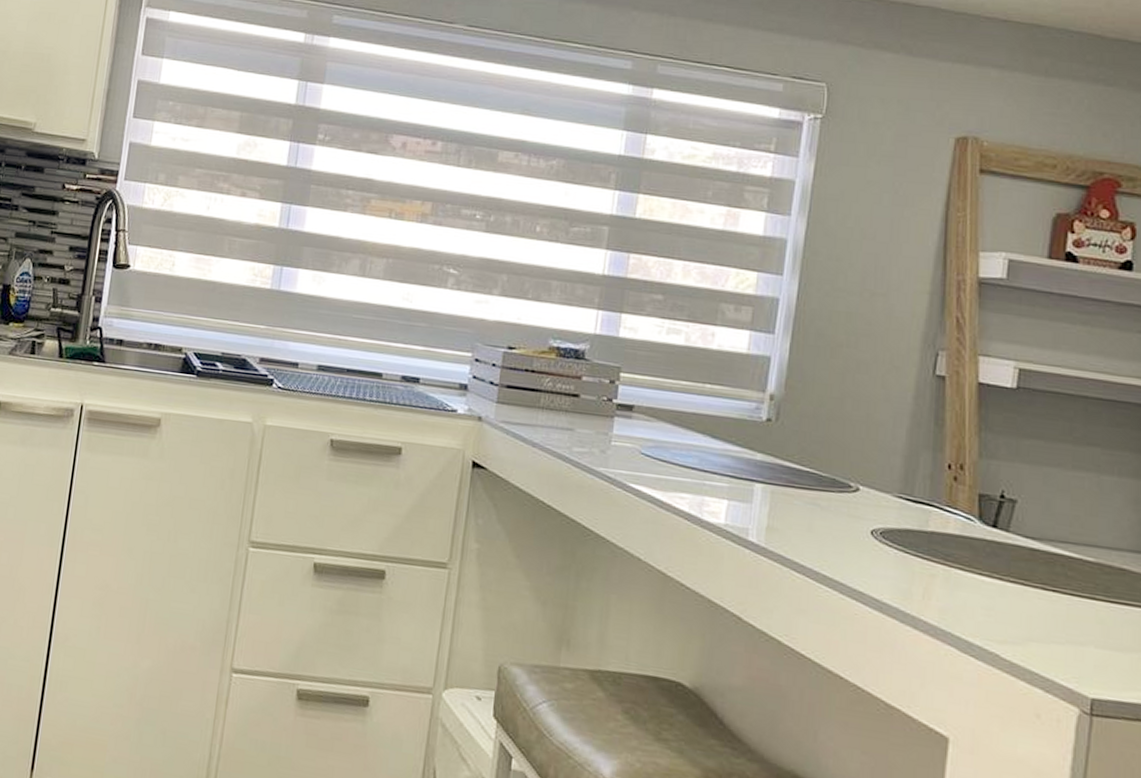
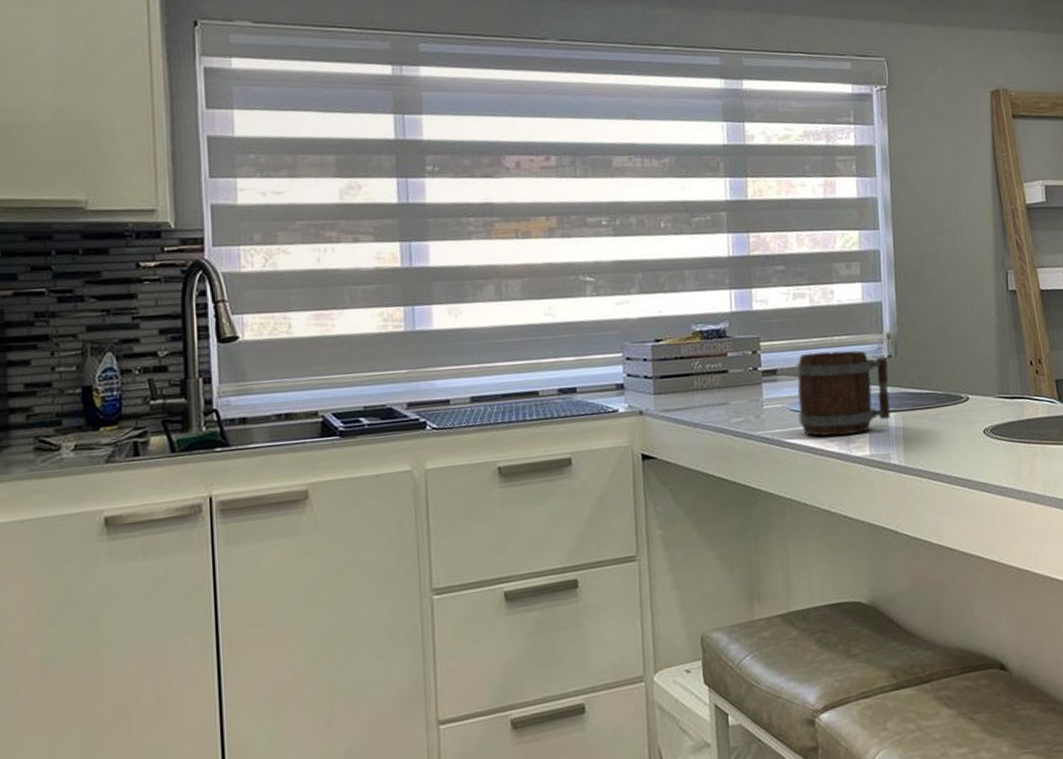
mug: none [648,395,766,498] -> present [796,350,890,436]

